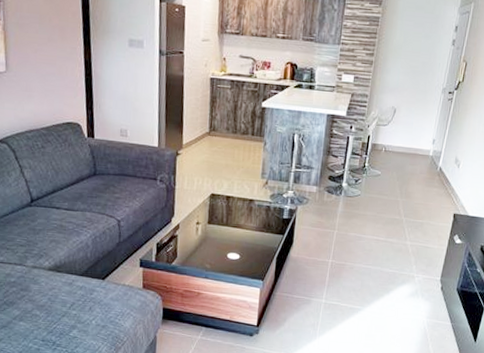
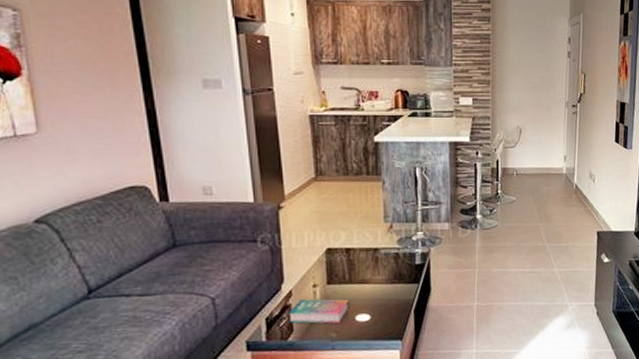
book: none [175,233,224,257] -> present [288,299,350,324]

